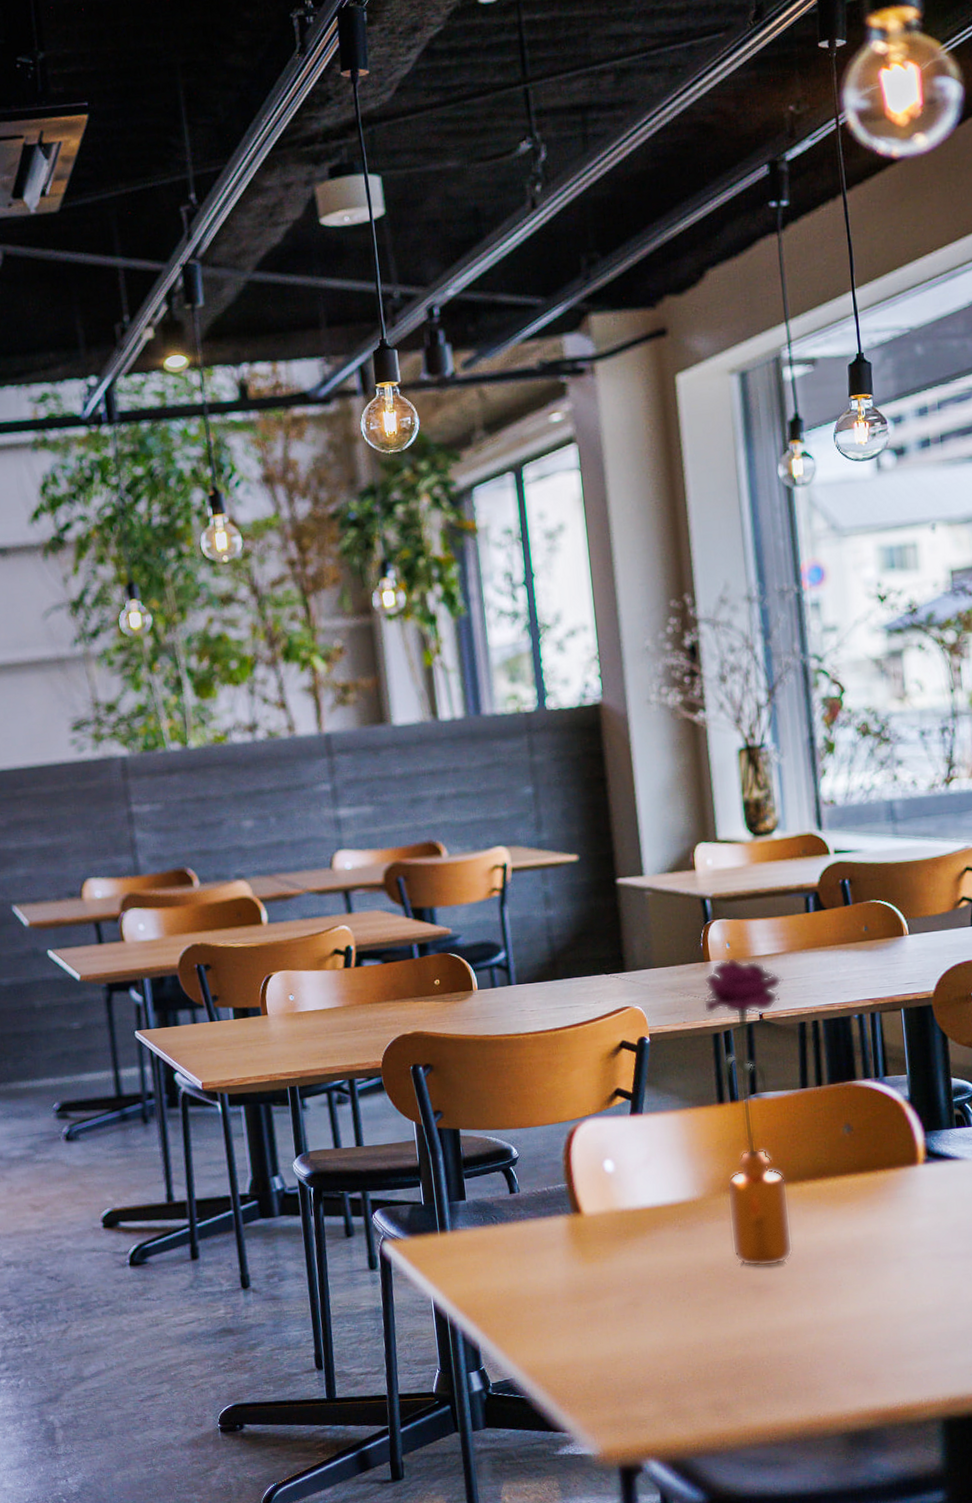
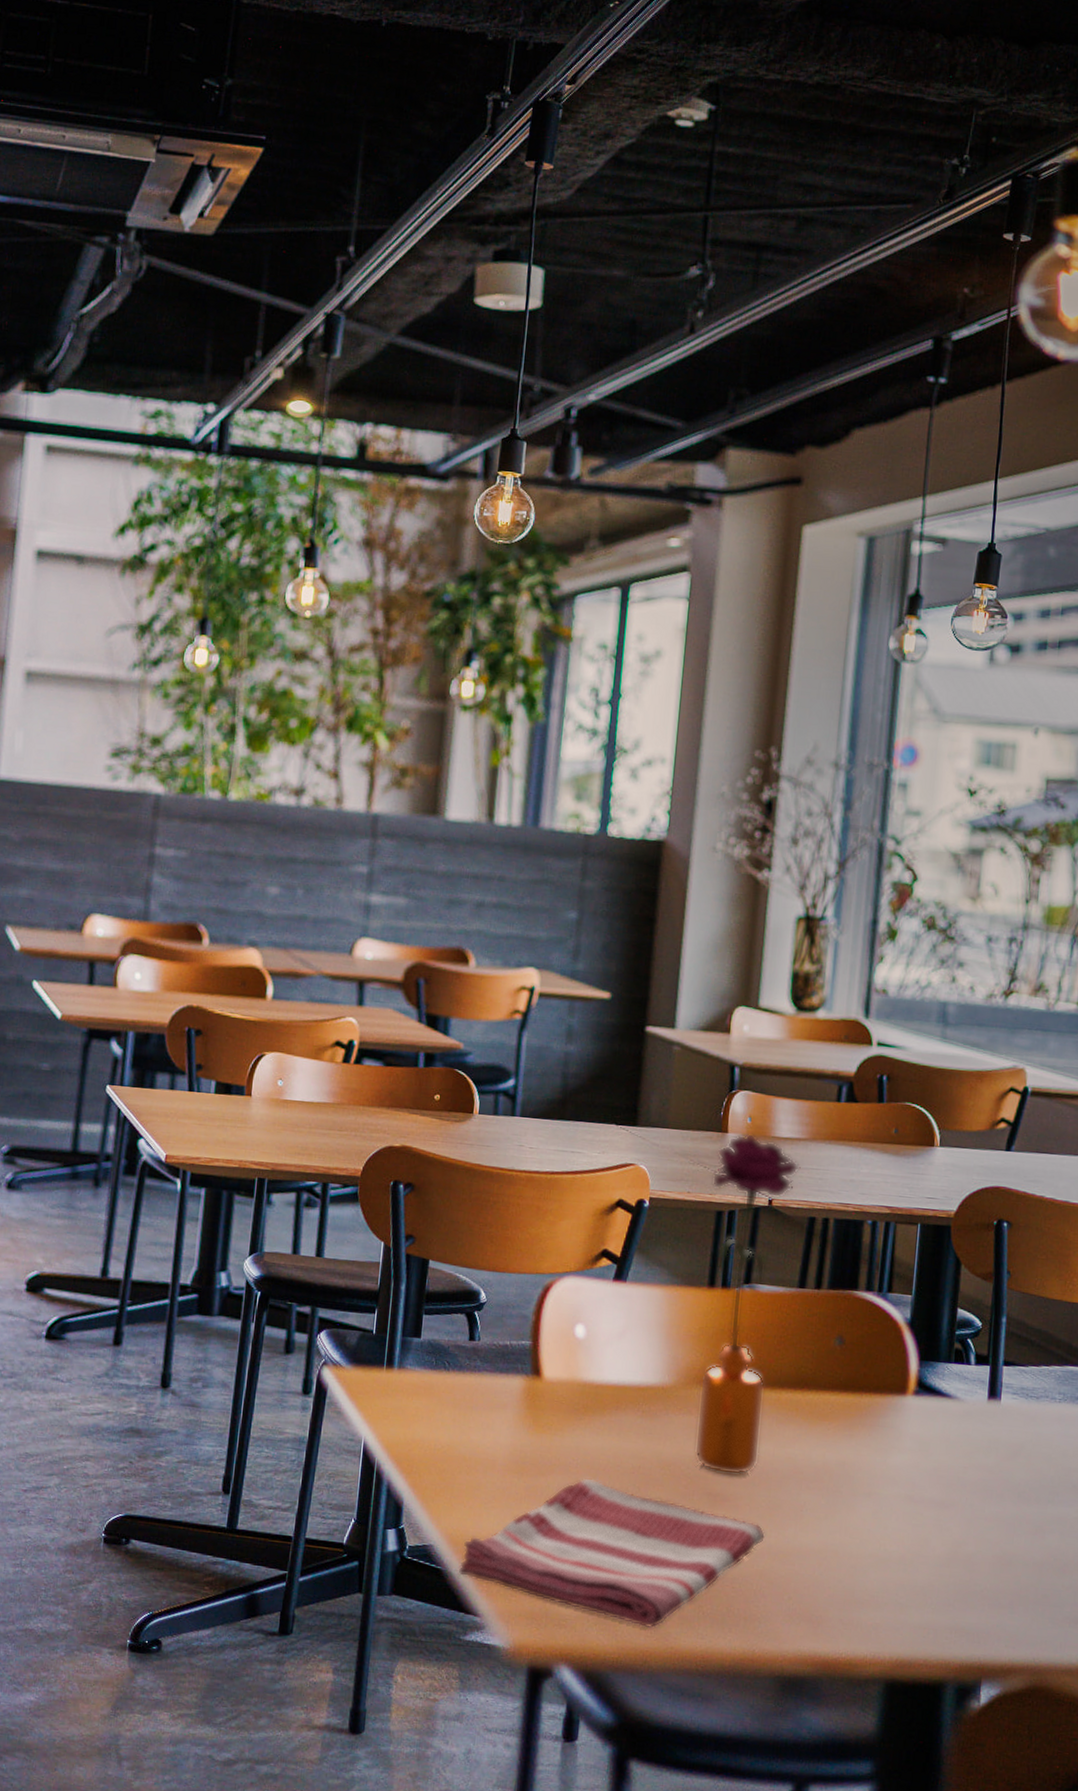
dish towel: none [540,1293,811,1414] -> present [458,1478,765,1629]

